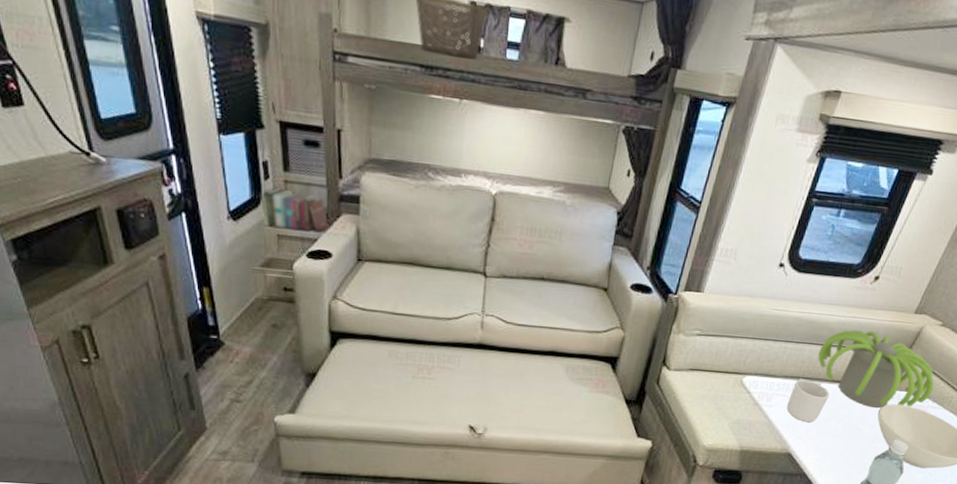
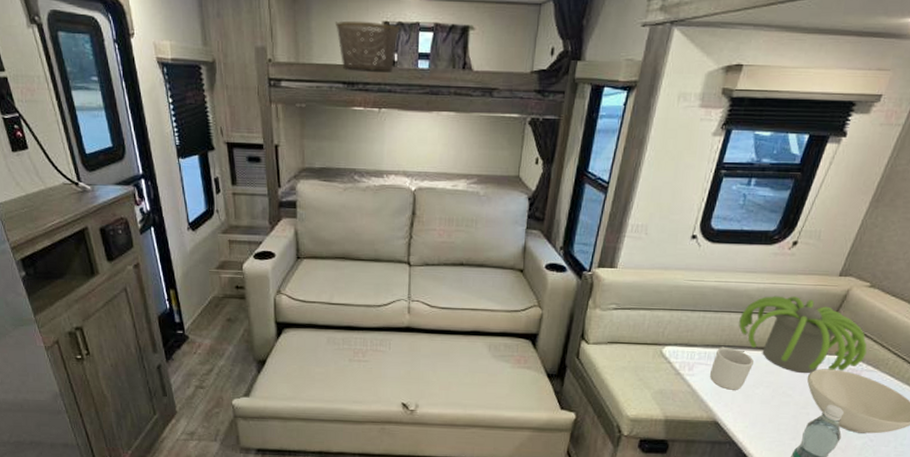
books: present [260,188,329,233] -> none [214,200,271,236]

